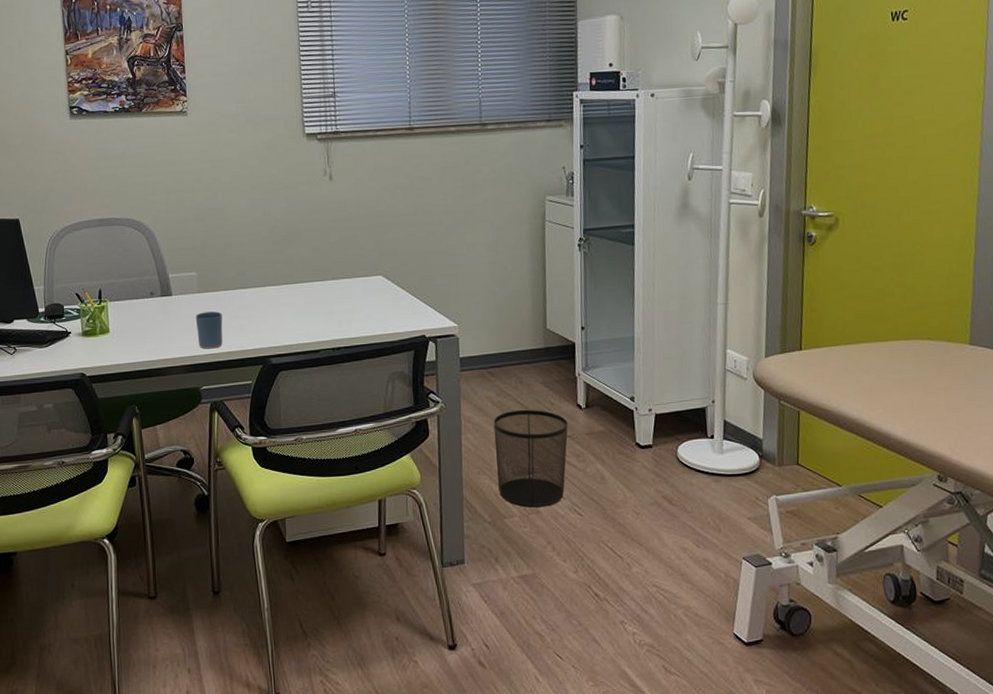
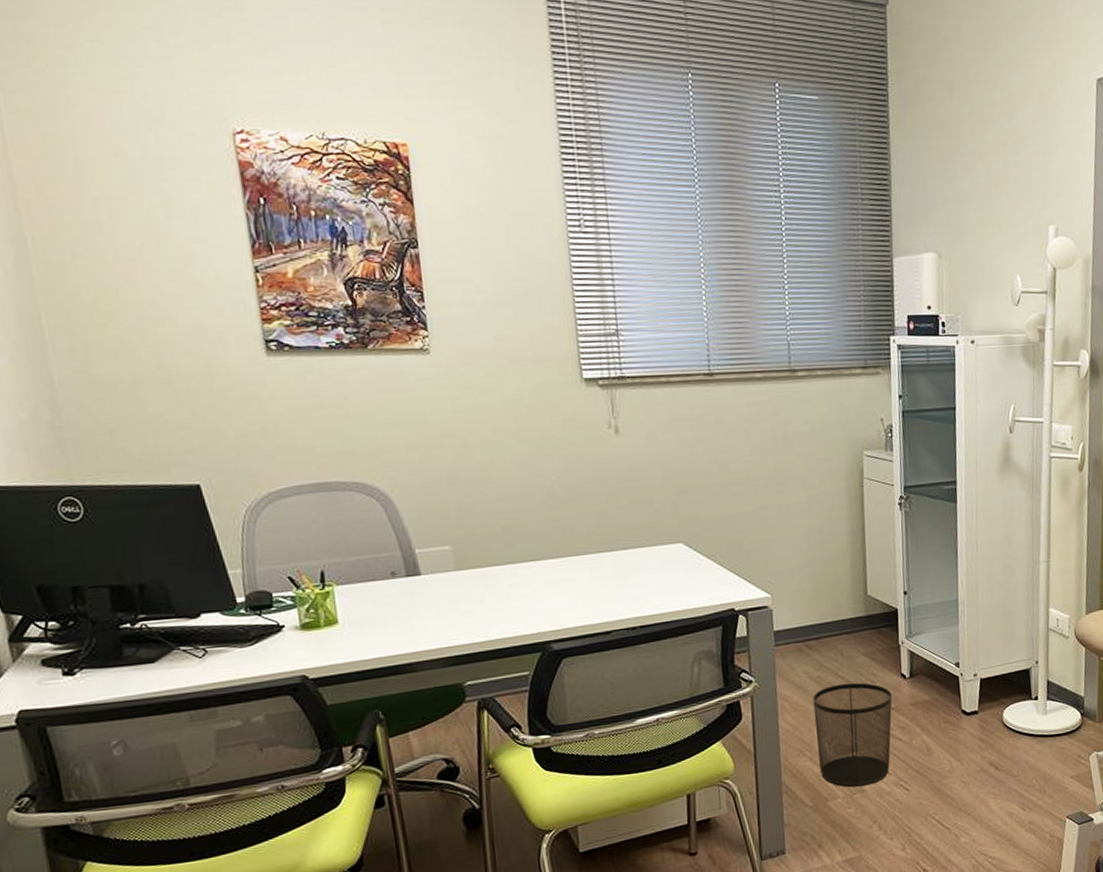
mug: present [195,311,223,349] -> none [452,592,490,637]

